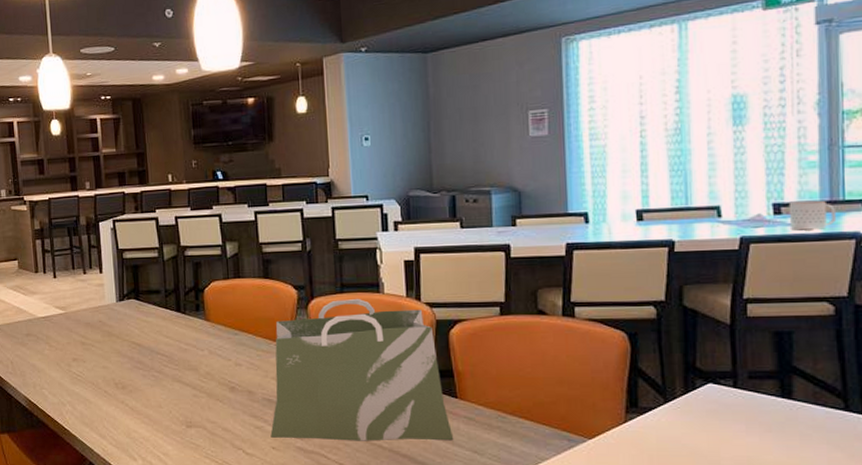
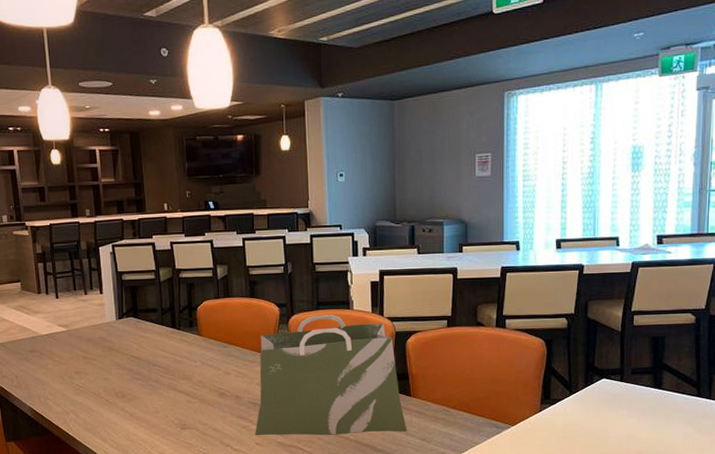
mug: present [788,200,836,231] -> none [668,233,701,257]

